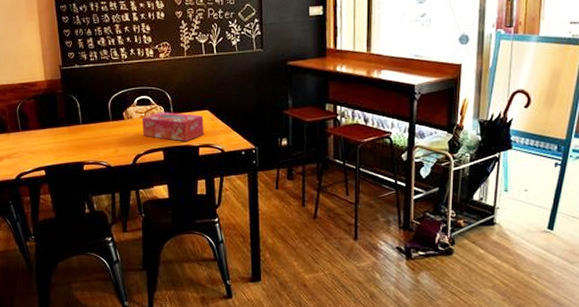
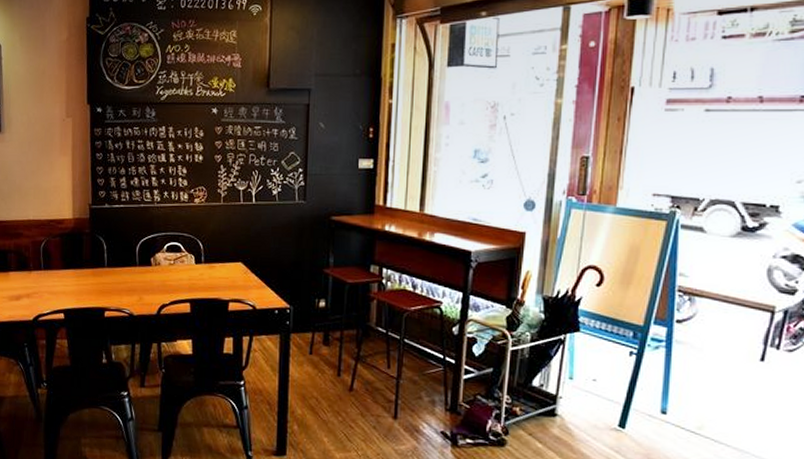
tissue box: present [141,112,204,142] -> none [170,260,237,295]

